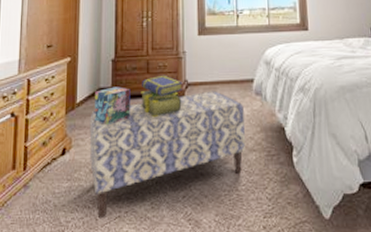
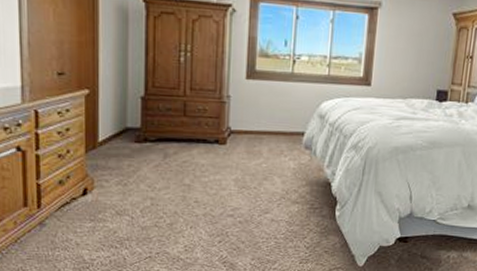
bench: present [89,91,246,219] -> none [115,140,292,258]
decorative box: present [95,86,130,126] -> none [121,127,164,169]
stack of books: present [141,75,183,118] -> none [175,119,225,164]

